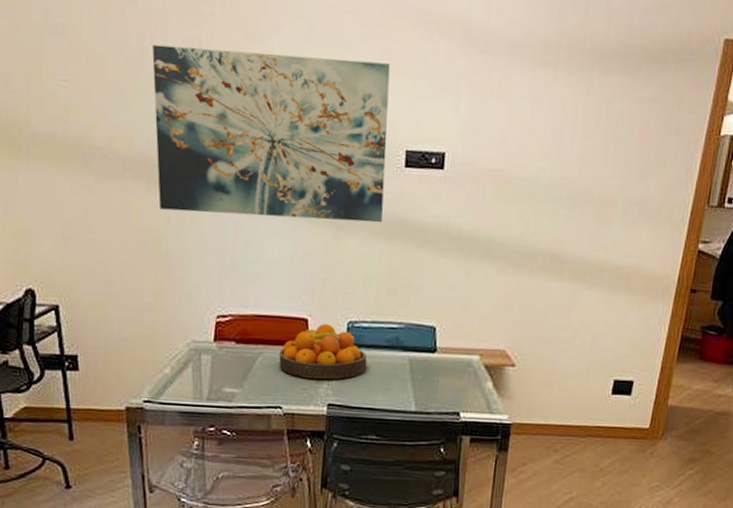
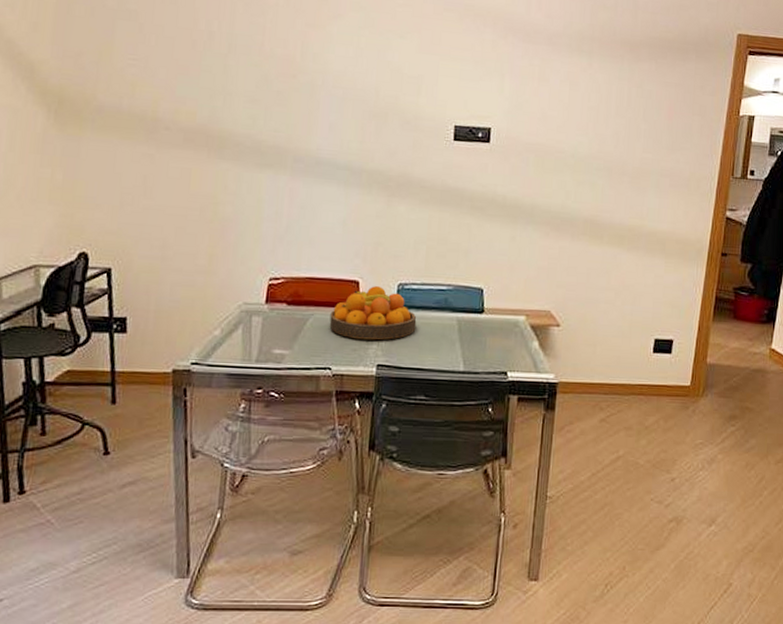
wall art: present [152,44,391,223] -> none [217,29,441,191]

